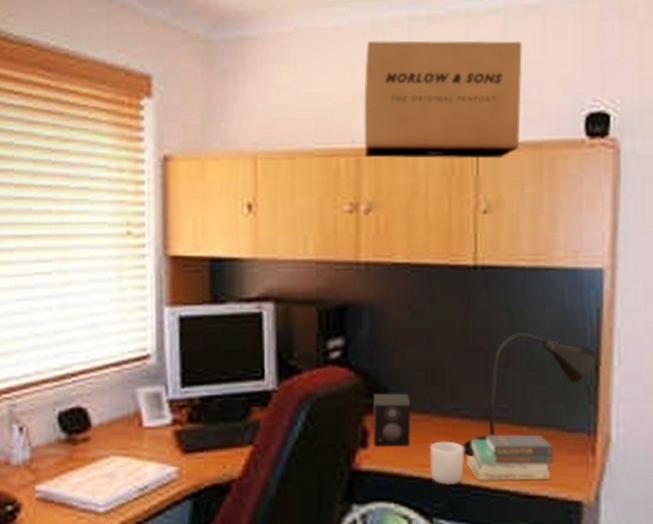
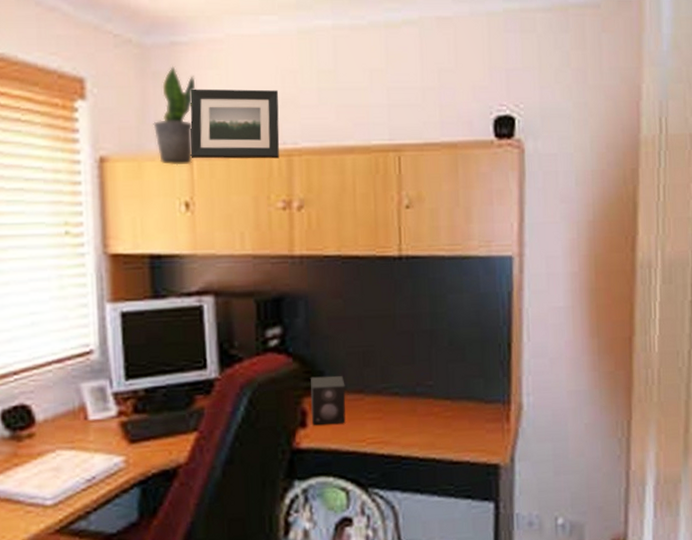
potted plant: none [218,61,263,165] -> present [153,65,196,166]
picture frame: none [255,85,349,159] -> present [190,88,280,159]
box: present [364,40,522,159] -> none [293,48,437,159]
mug: present [429,441,465,485] -> none [363,417,396,457]
desk lamp: present [462,333,597,456] -> none [393,316,509,429]
books: present [466,434,554,481] -> none [397,407,474,451]

